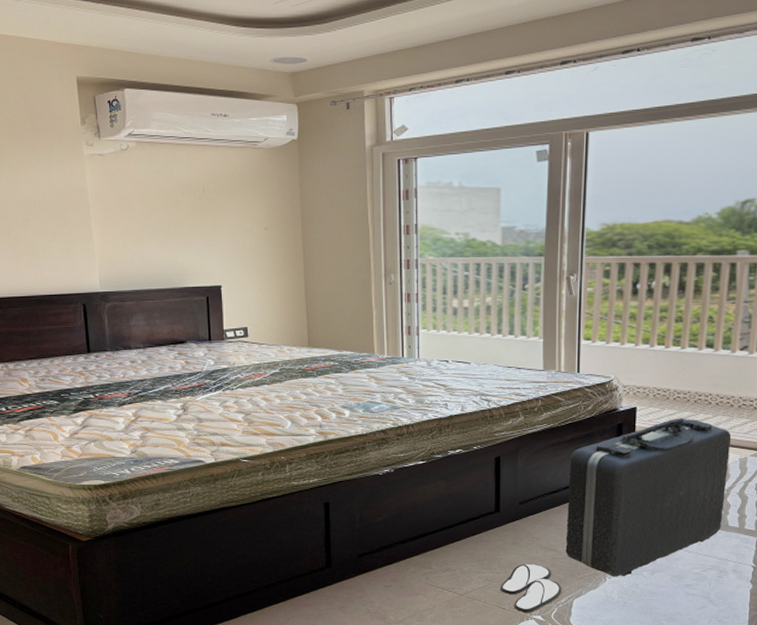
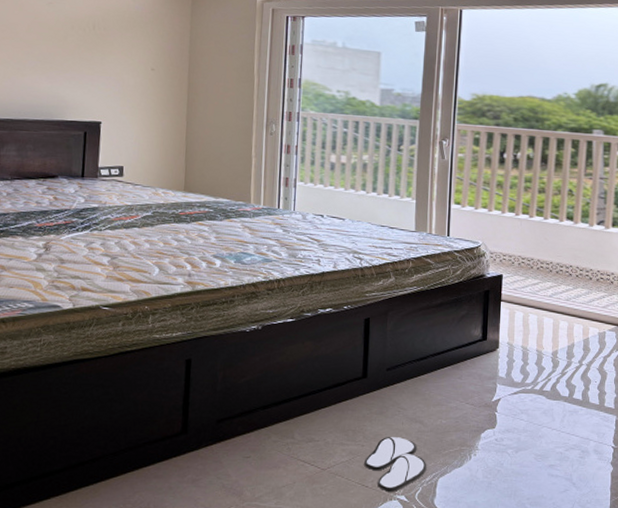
suitcase: present [565,418,732,577] -> none [431,288,591,454]

